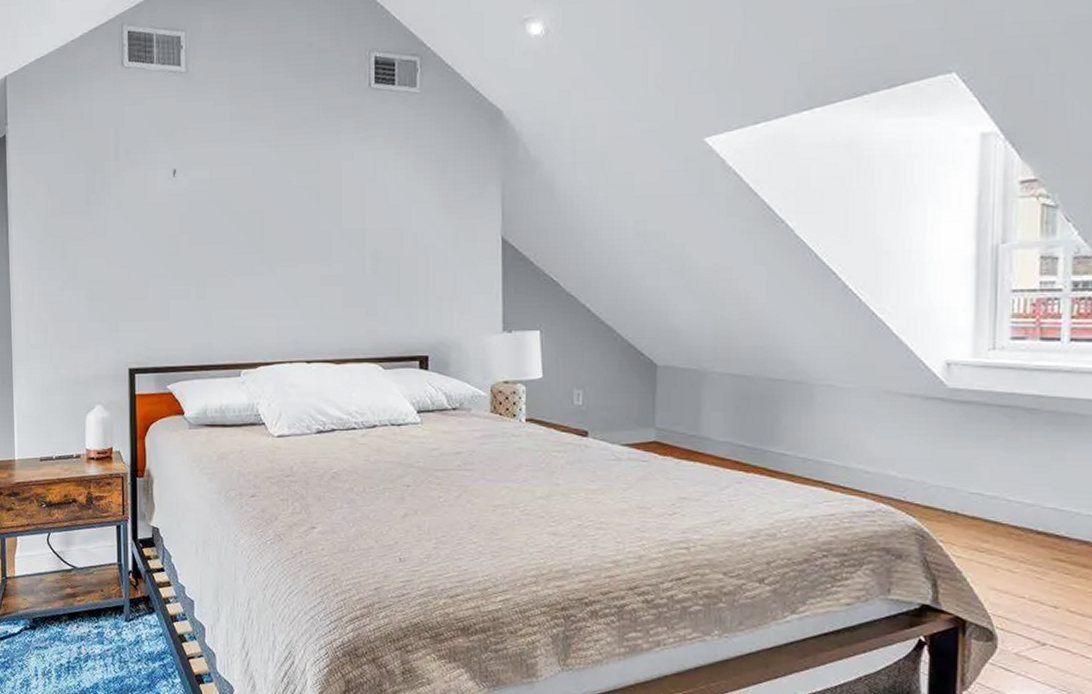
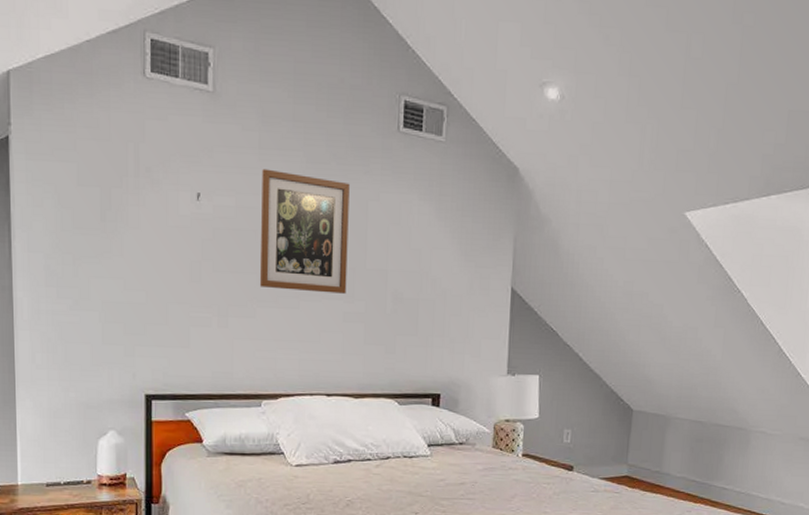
wall art: none [235,139,323,258] -> present [259,168,350,294]

